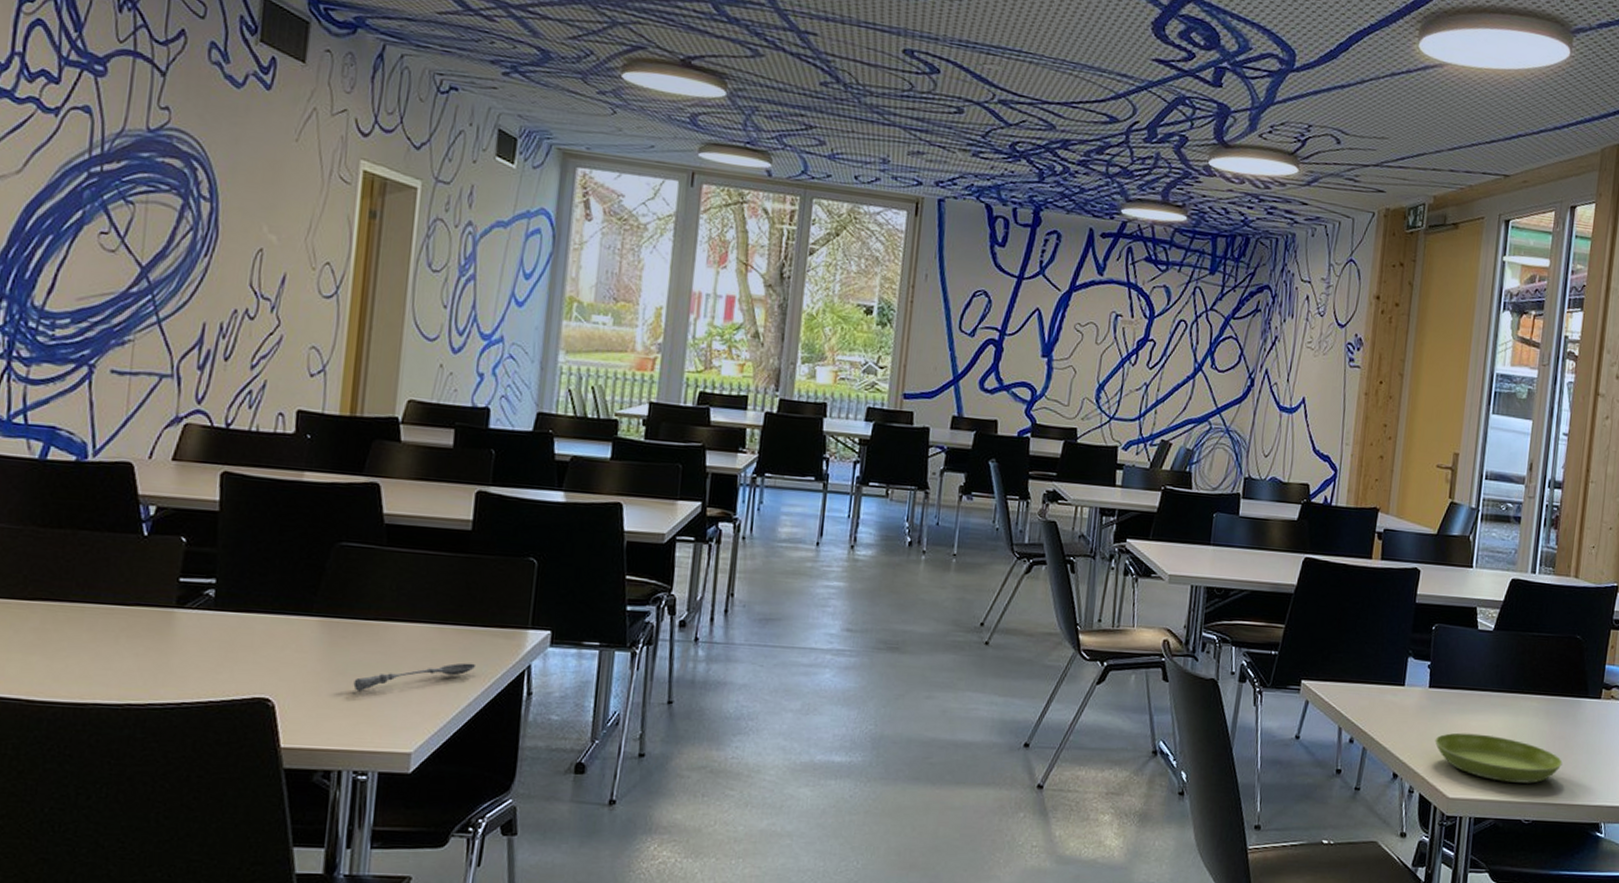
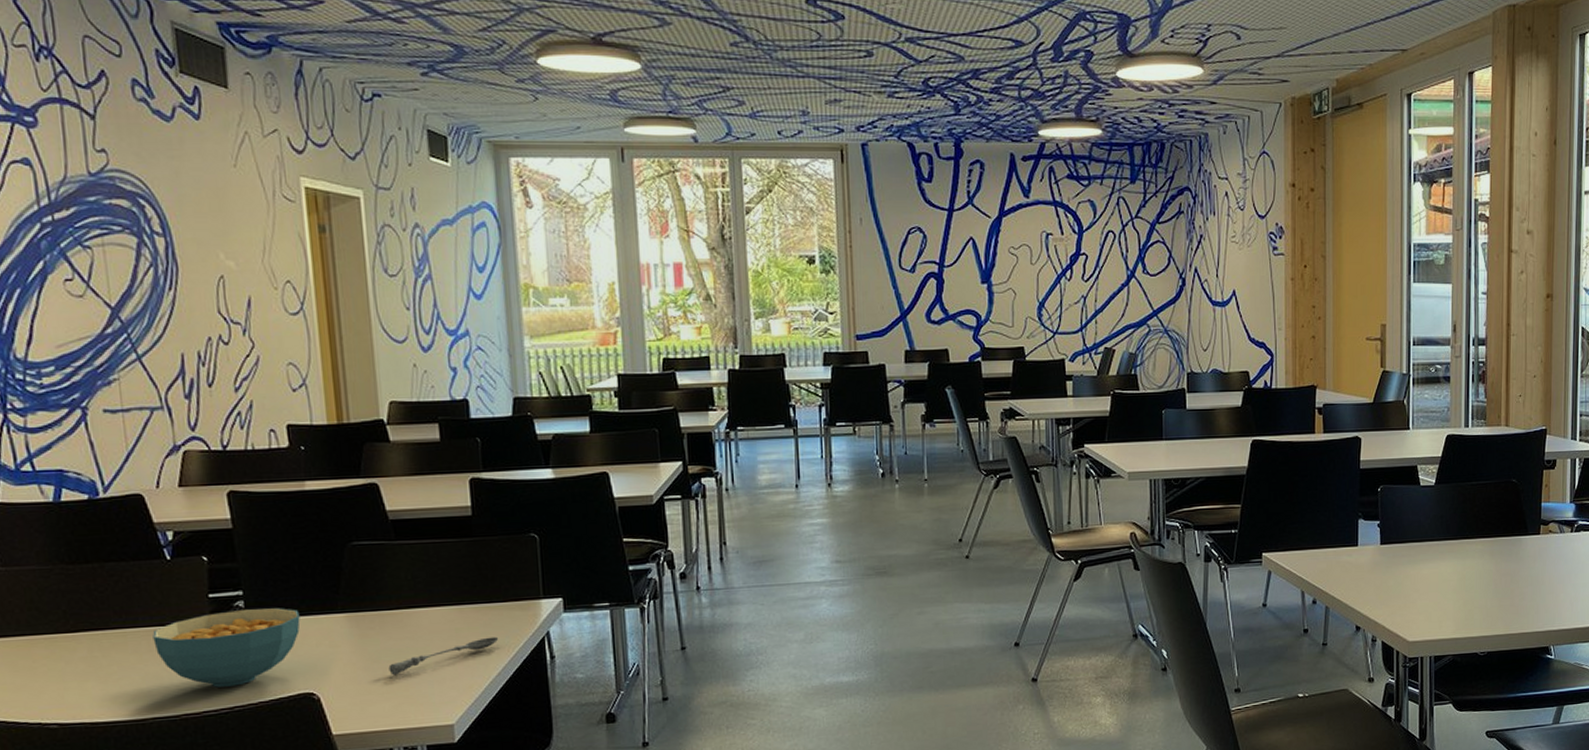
cereal bowl: none [111,598,271,681] -> present [152,608,301,687]
saucer: present [1435,732,1563,784] -> none [1391,580,1510,621]

